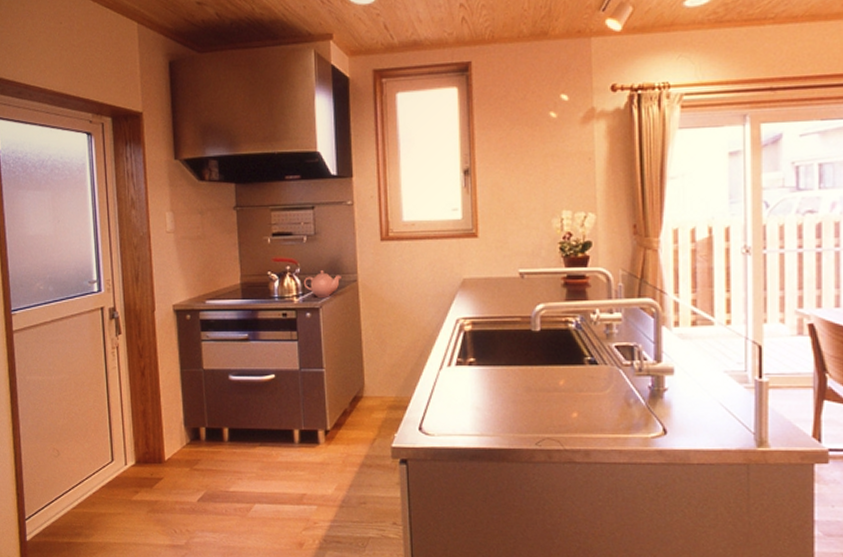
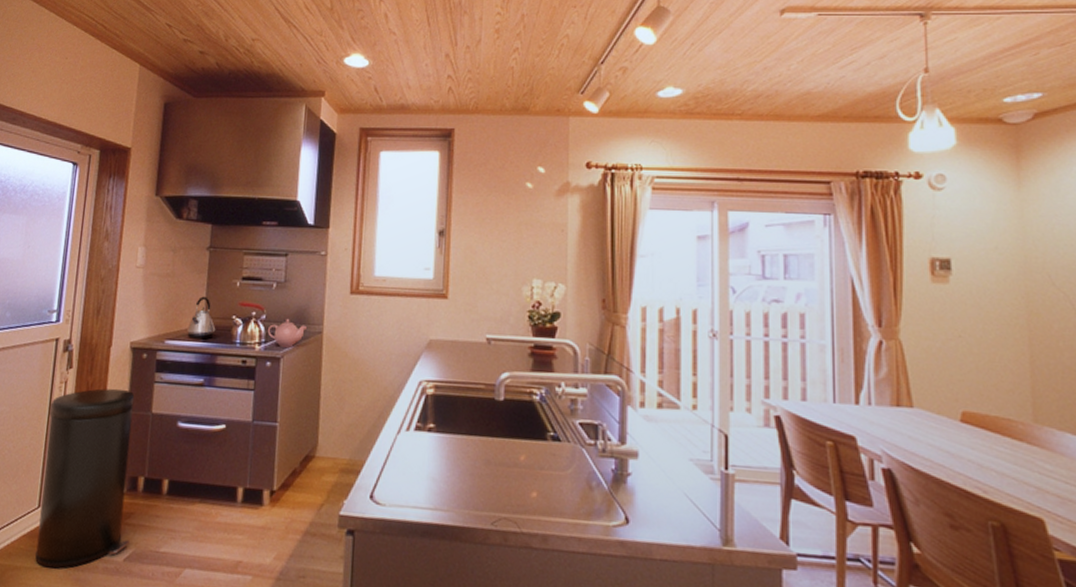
pedal bin: none [107,349,201,513] -> present [35,388,135,569]
kettle: none [224,255,253,298] -> present [186,296,216,341]

